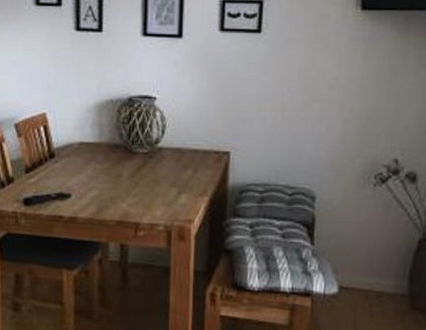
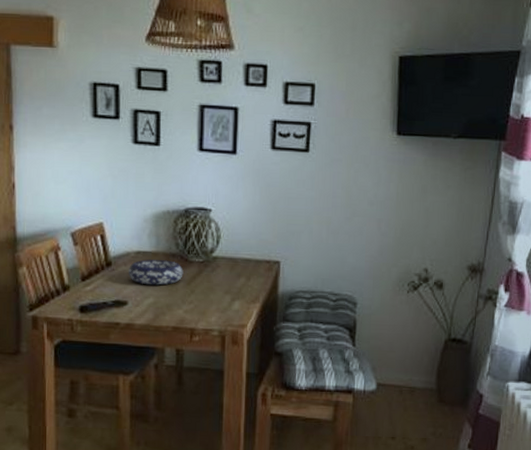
decorative bowl: none [72,151,128,178] -> present [129,259,184,286]

